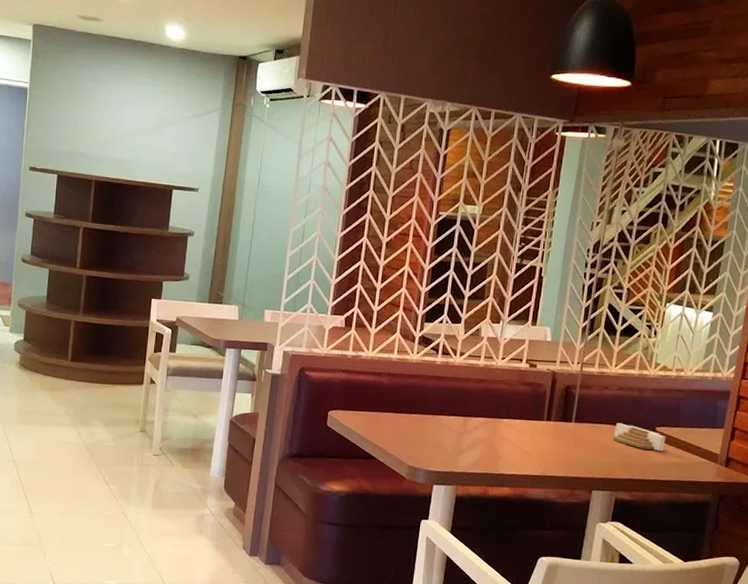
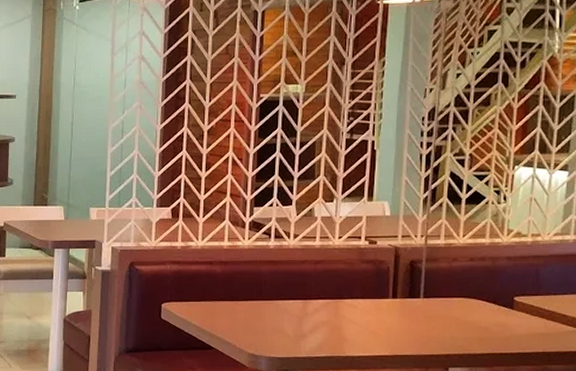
architectural model: present [613,423,666,452] -> none [467,295,527,322]

